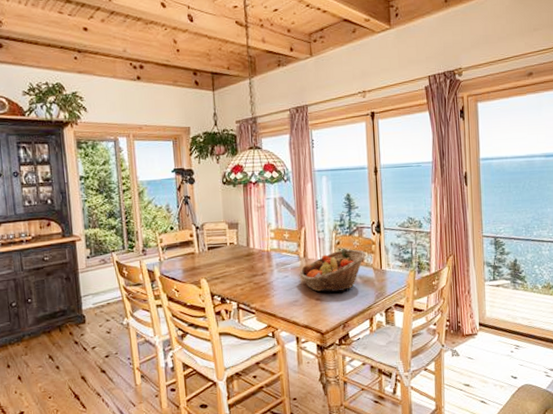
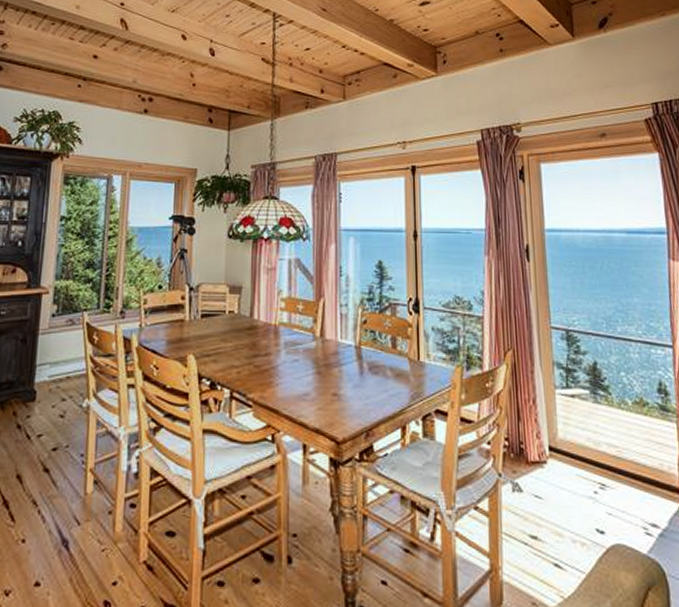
fruit basket: present [299,249,366,292] -> none [313,331,400,386]

